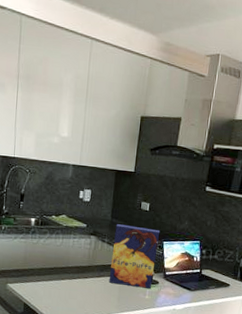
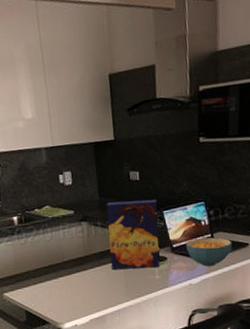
cereal bowl: none [176,271,216,297] -> present [185,237,233,267]

